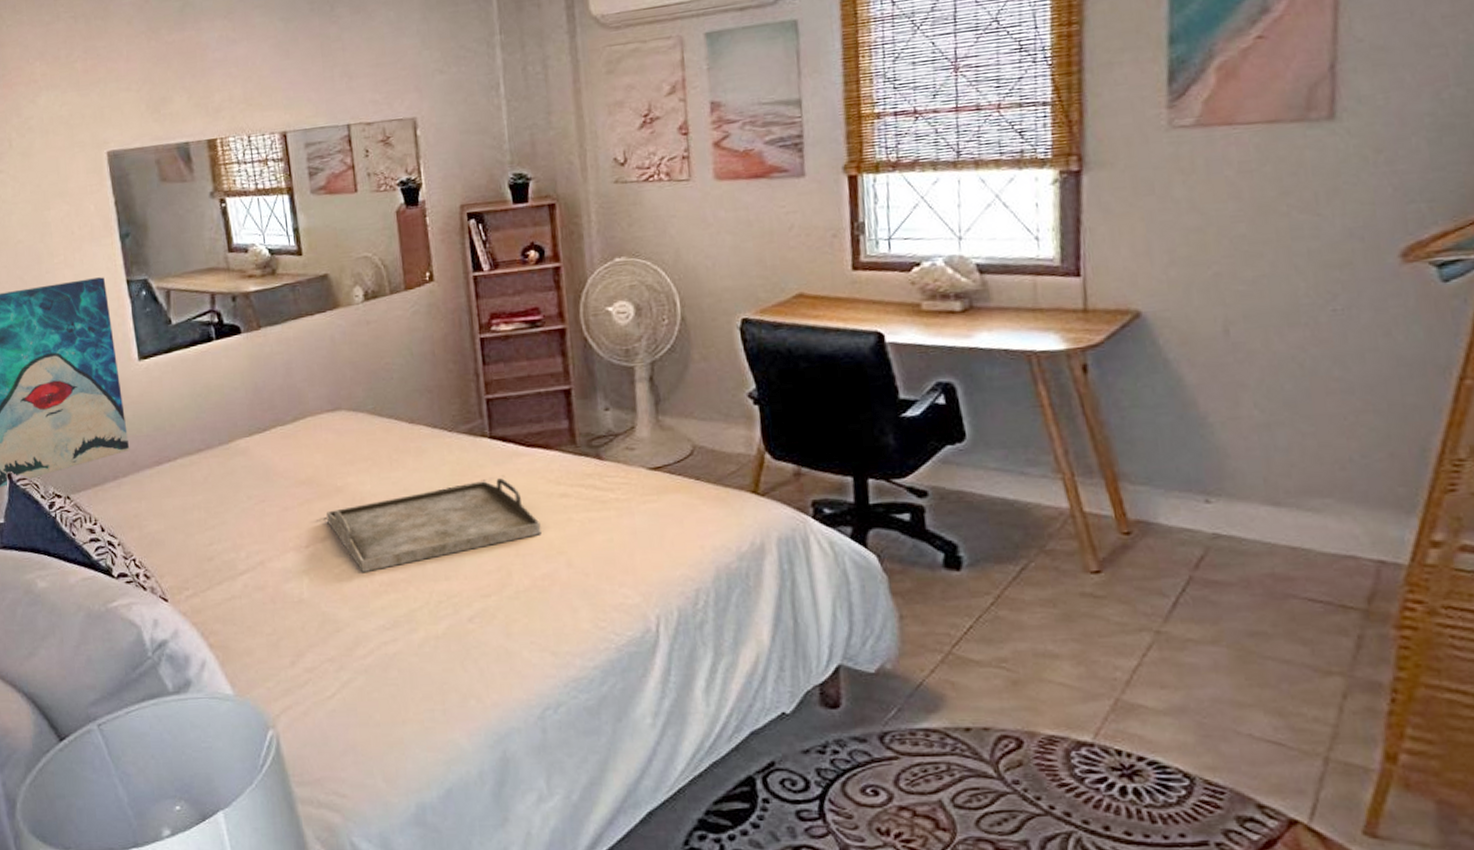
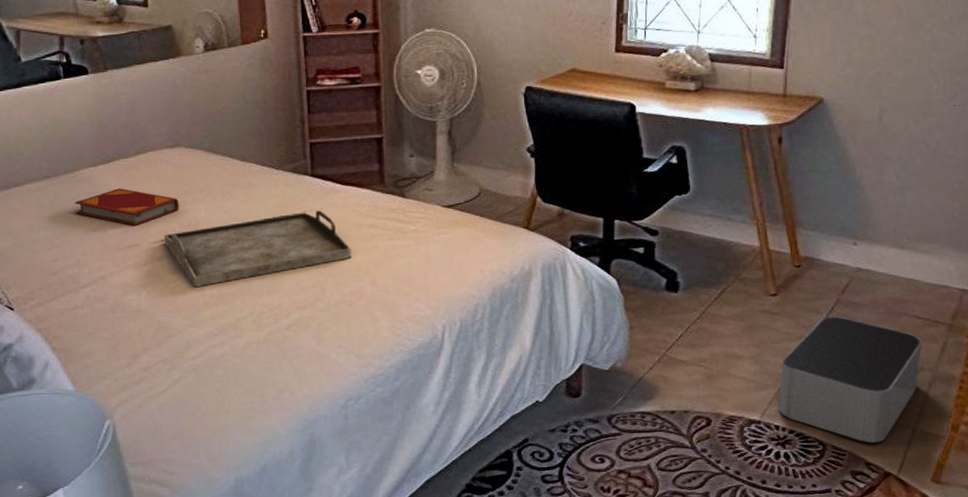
hardback book: none [229,459,343,503] -> present [74,188,180,227]
storage bin: none [1117,600,1326,777] -> present [778,316,923,443]

